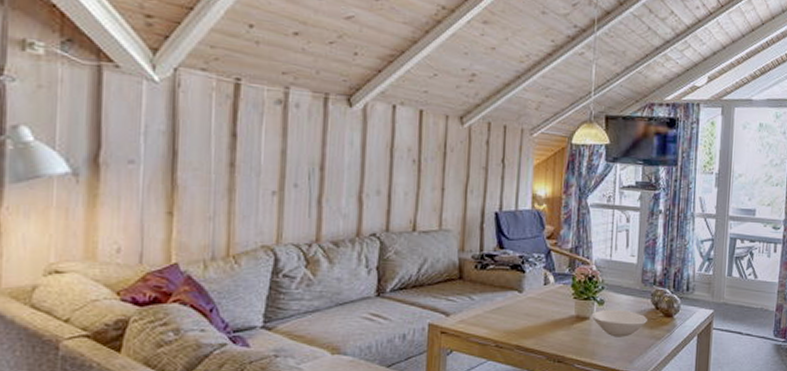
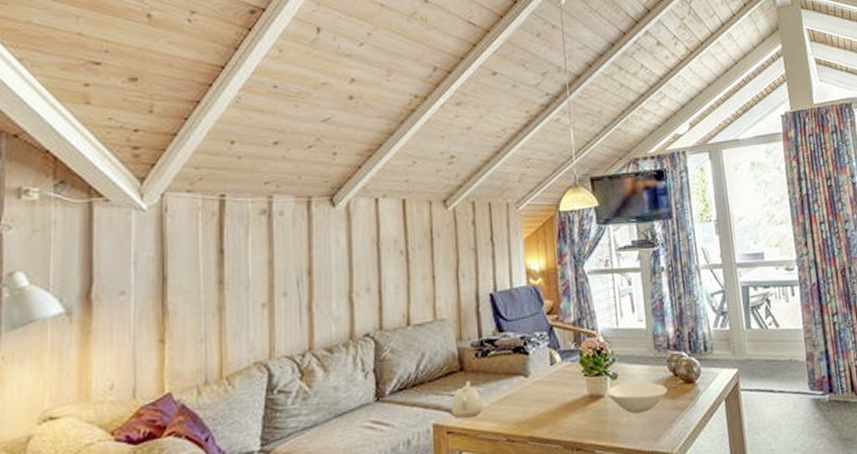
teapot: none [446,289,477,322] -> present [450,381,483,419]

